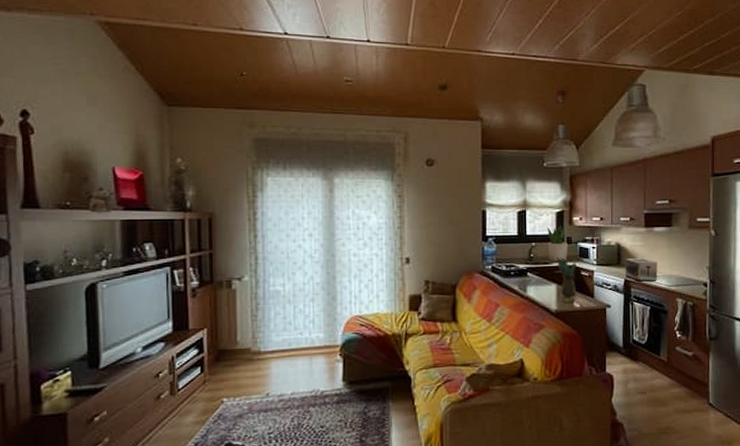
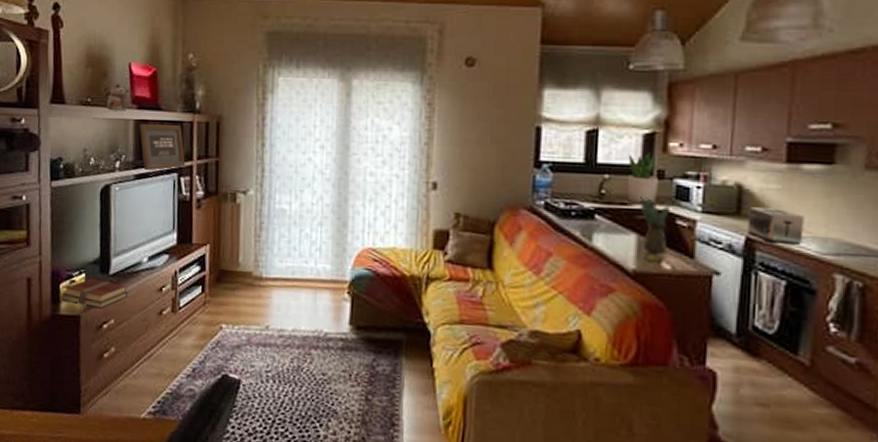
books: none [43,374,122,403] -> present [61,278,128,309]
picture frame: none [126,223,178,266] -> present [139,124,186,170]

